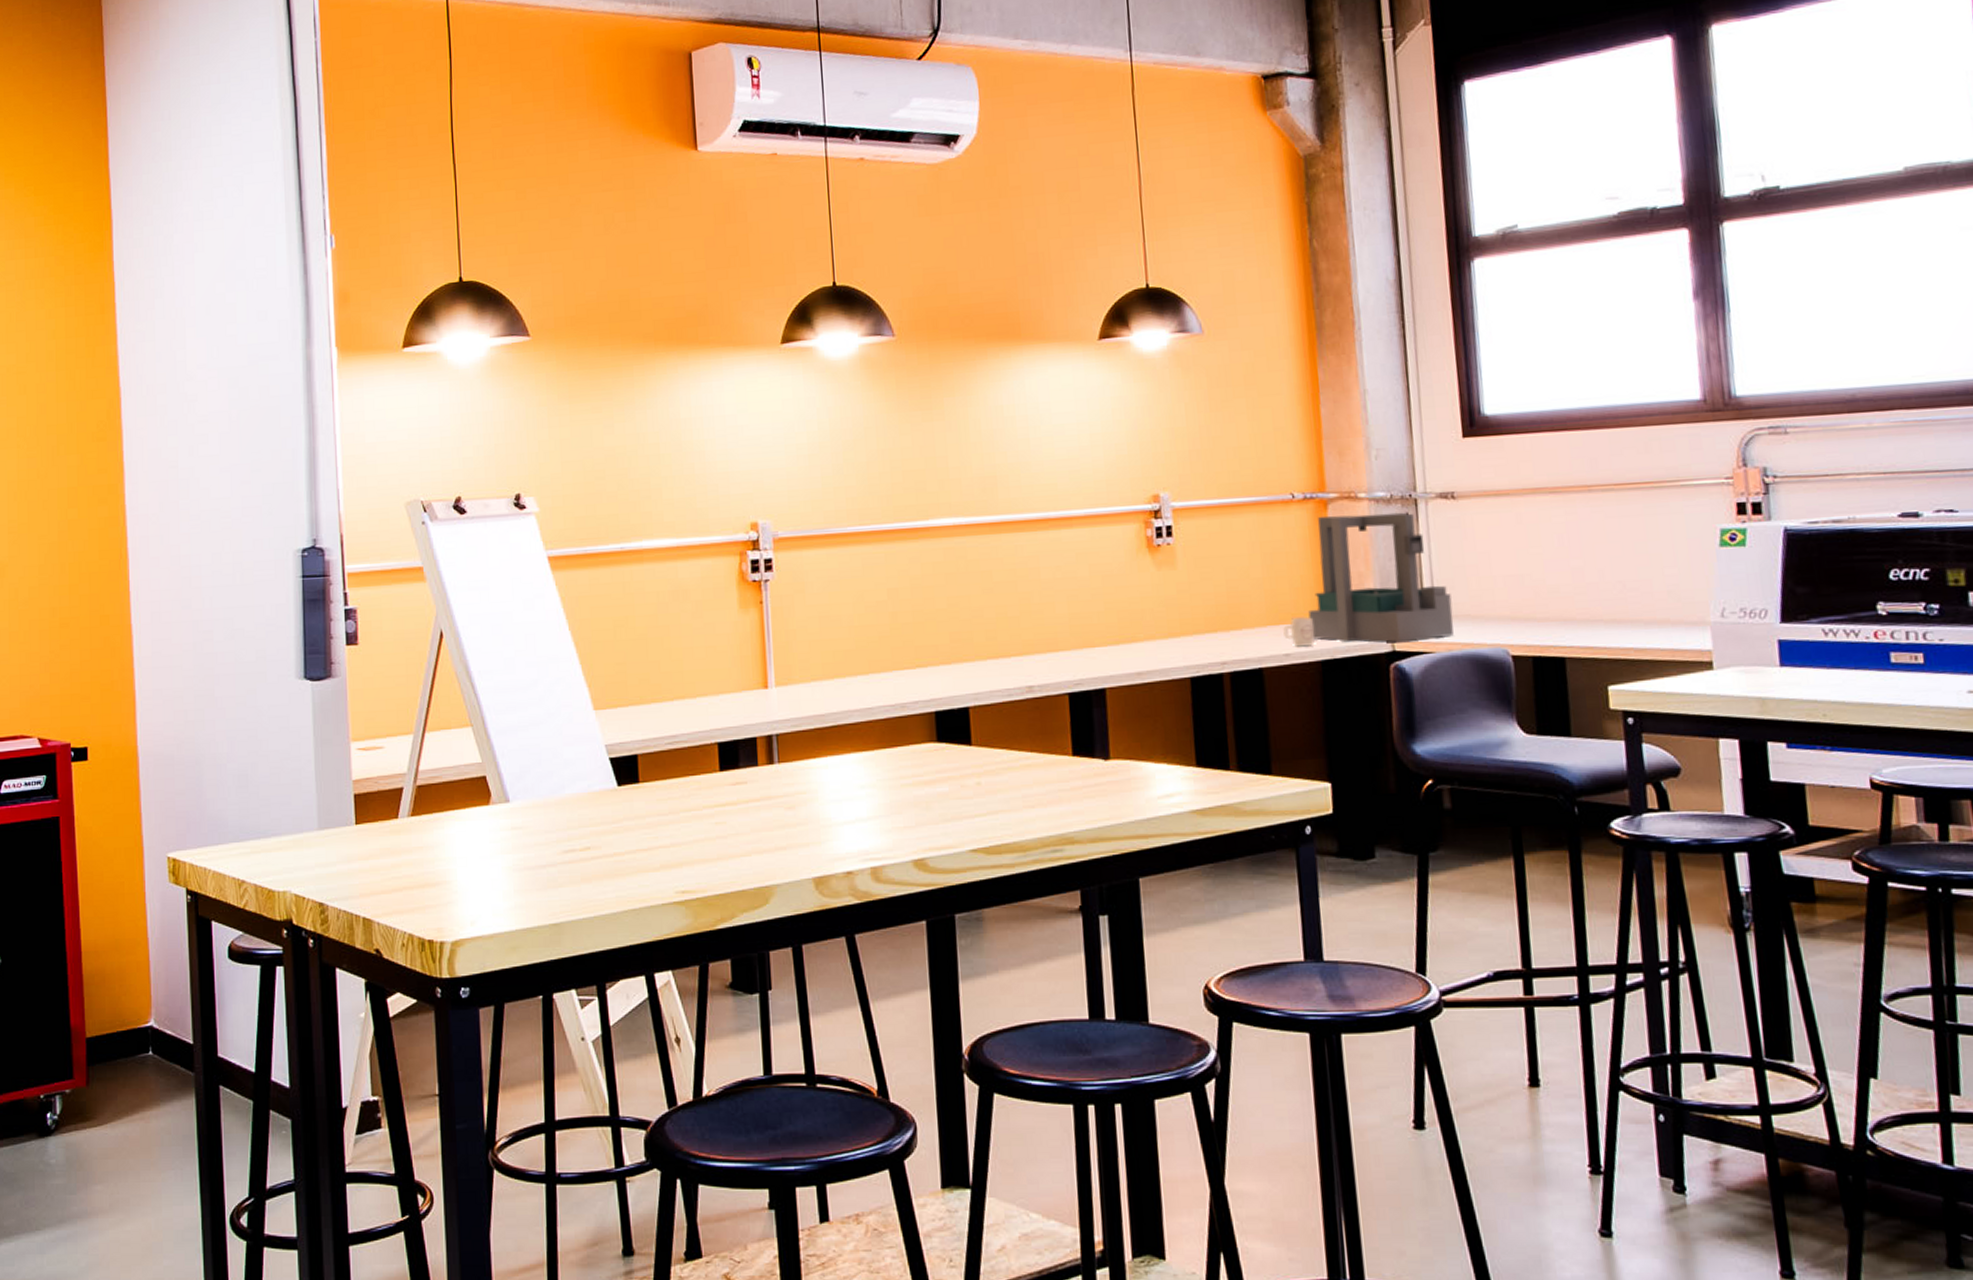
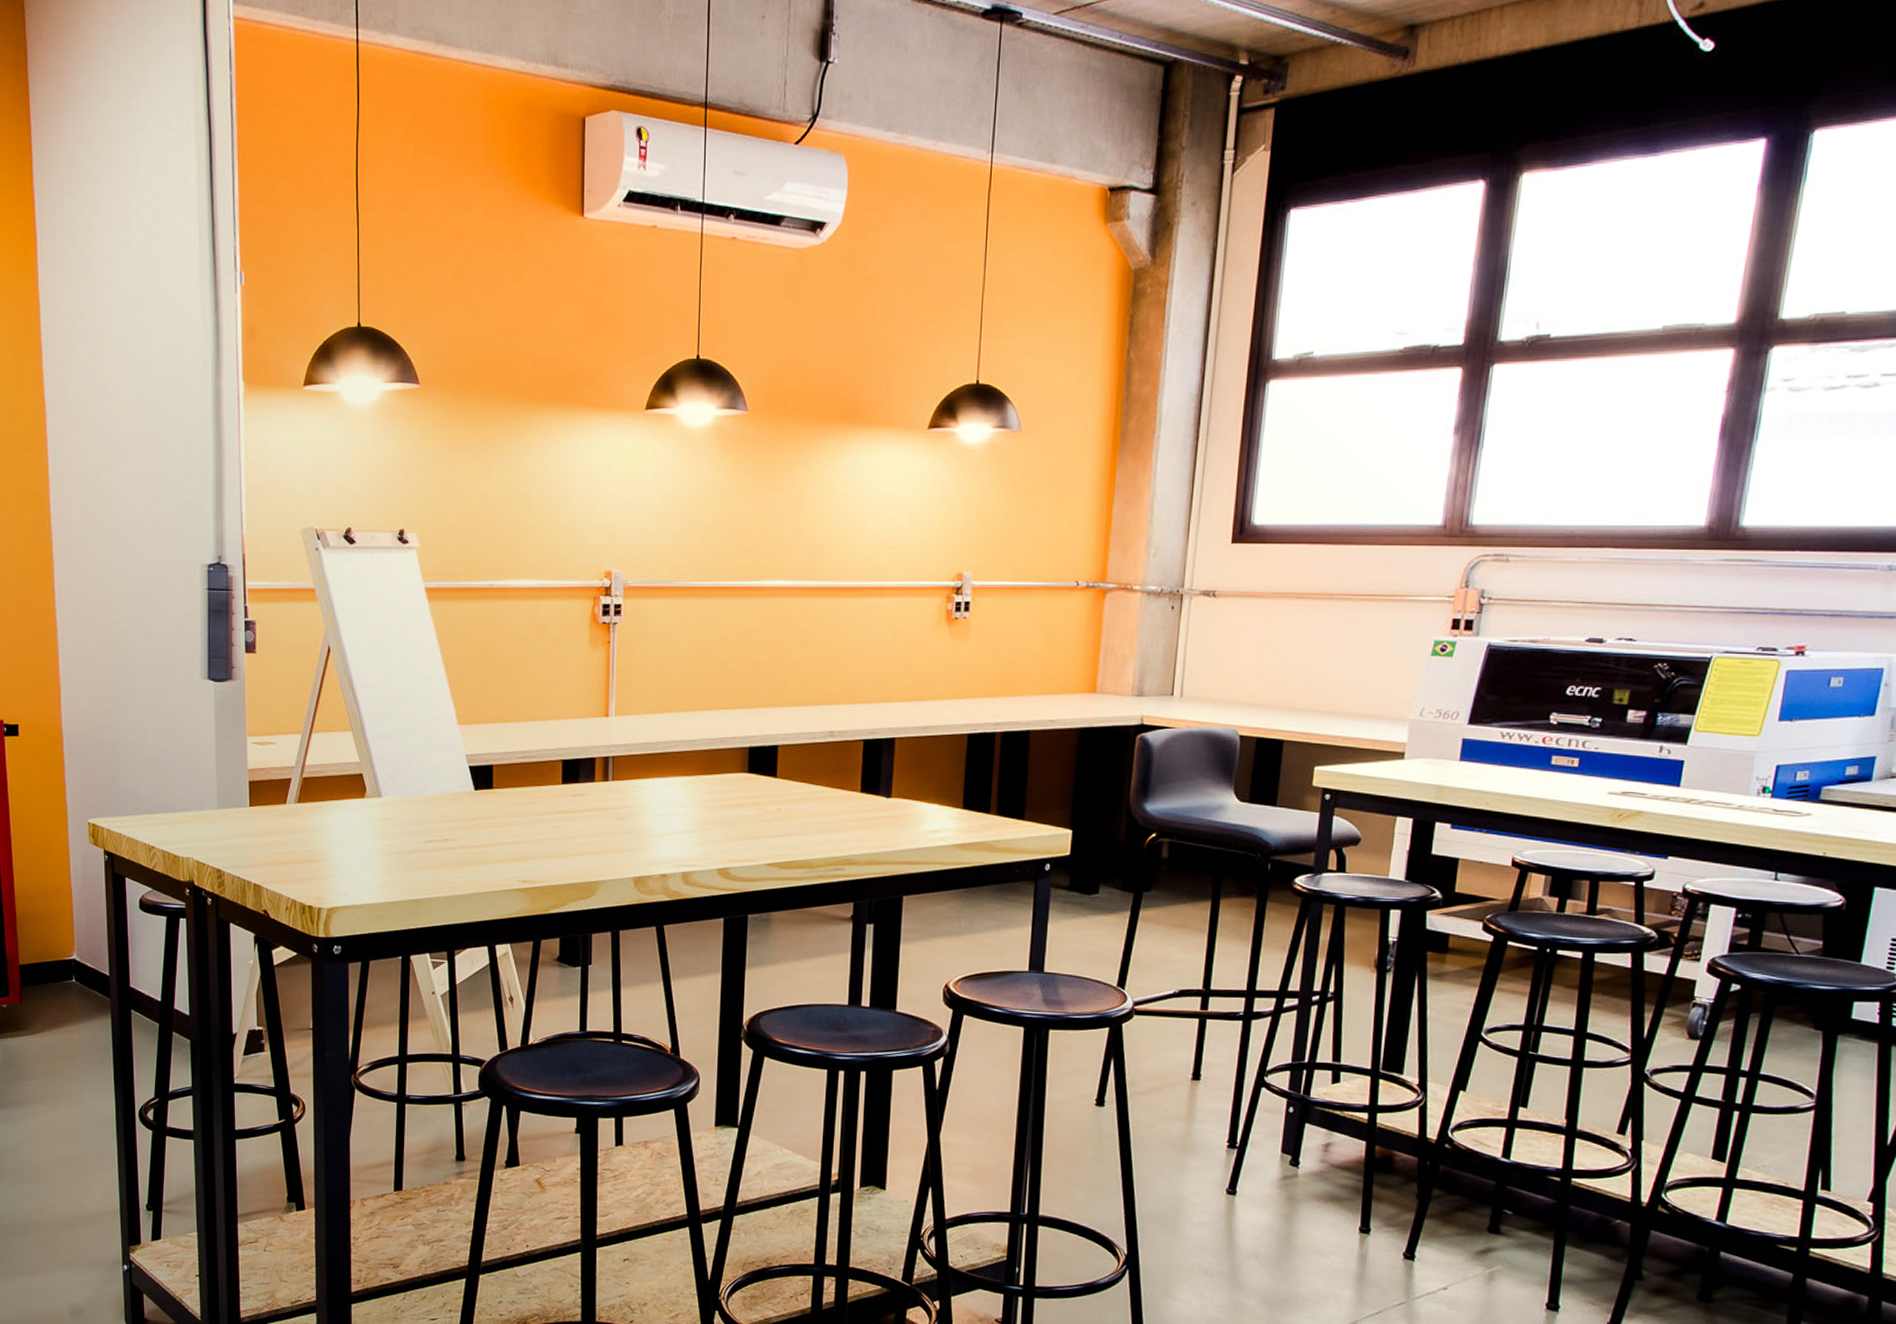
mug: present [1283,617,1315,647] -> none [1052,690,1079,715]
3d printer: present [1308,512,1454,643] -> none [1075,603,1198,718]

